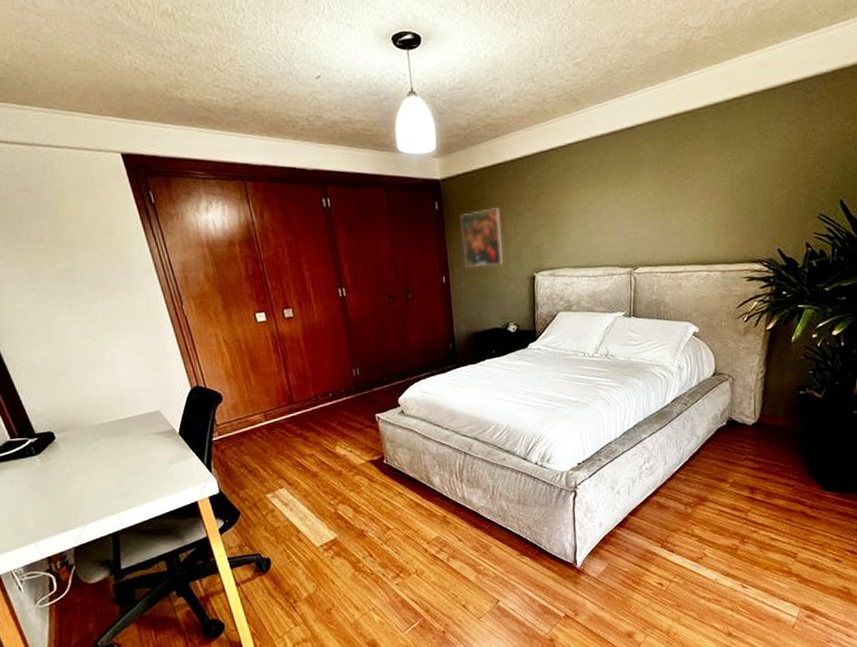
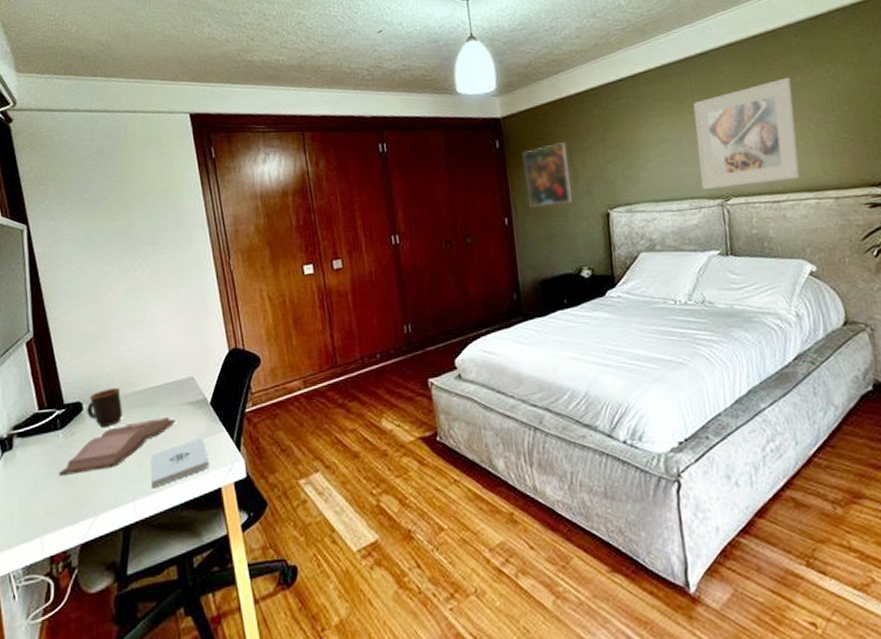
hardback book: none [41,445,148,494] -> present [58,417,175,476]
mug: none [59,420,95,454] -> present [87,388,122,428]
notepad: none [128,462,184,503] -> present [150,438,209,489]
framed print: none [615,158,701,259] -> present [693,77,801,190]

